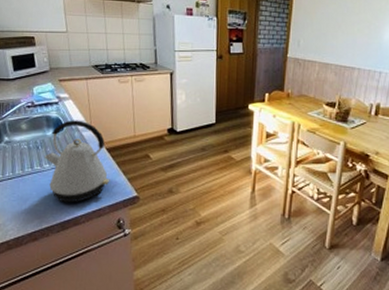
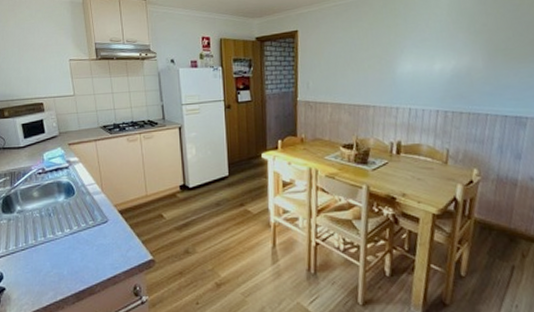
kettle: present [44,120,110,203] -> none [56,183,124,272]

